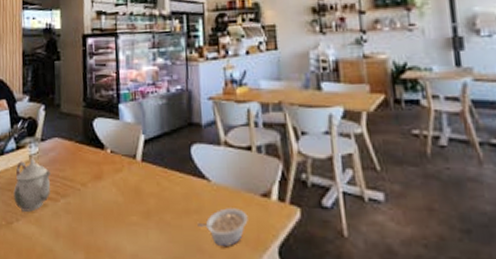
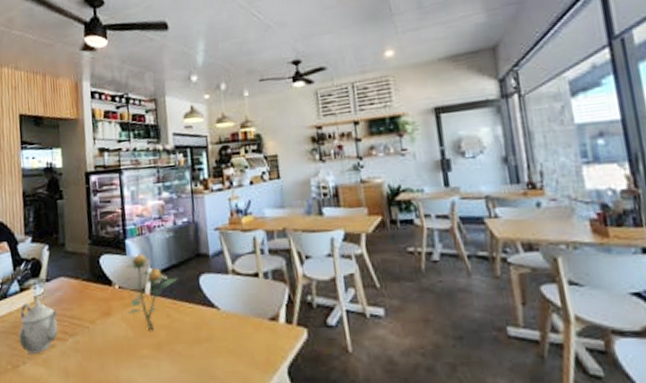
flower: none [116,118,170,198] -> present [125,252,179,331]
legume: present [197,208,248,248] -> none [208,333,258,372]

